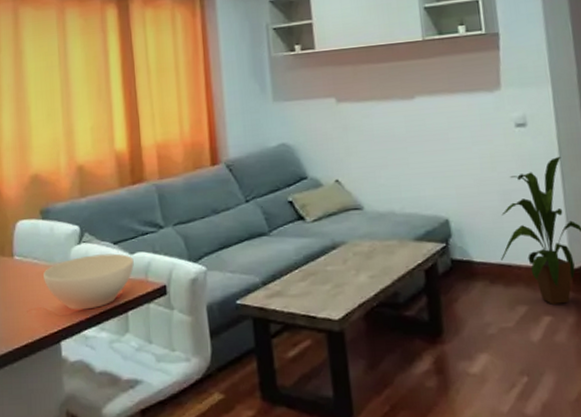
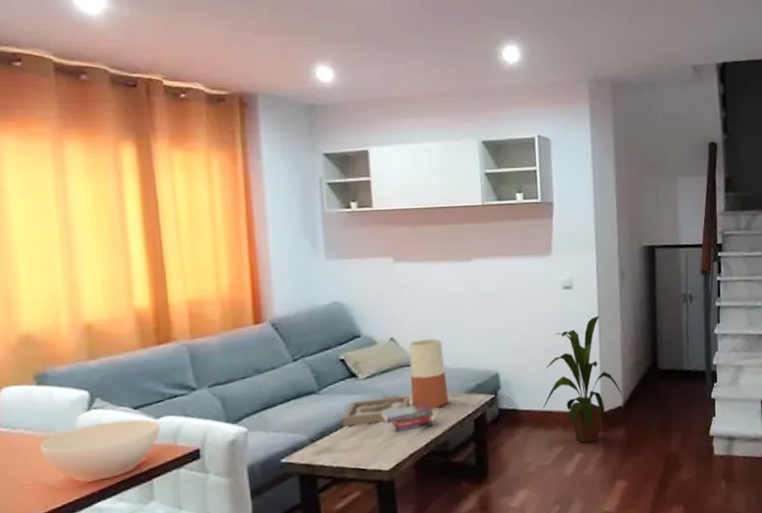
decorative tray: none [292,241,357,271] -> present [342,395,410,427]
books: none [329,249,382,280] -> present [381,403,434,433]
vase: none [353,181,397,257] -> present [408,338,449,410]

